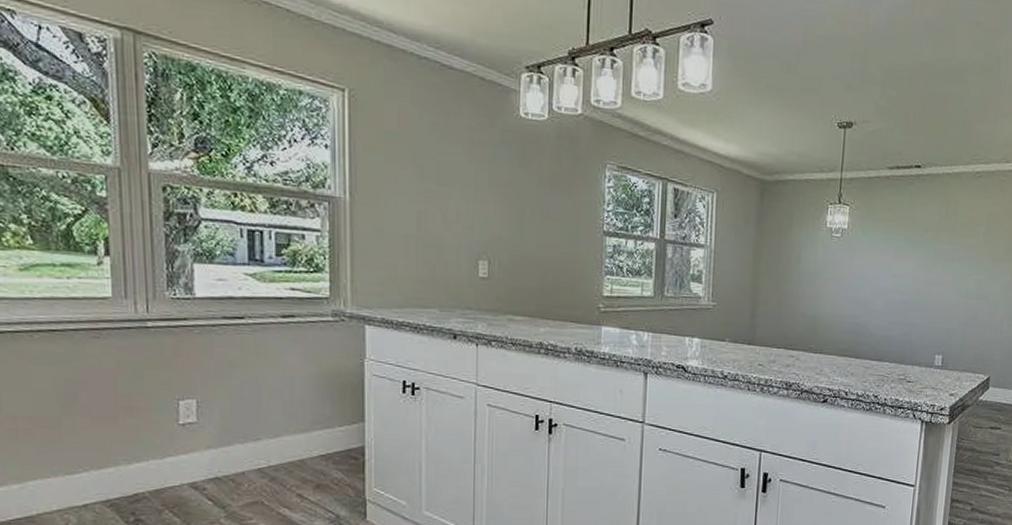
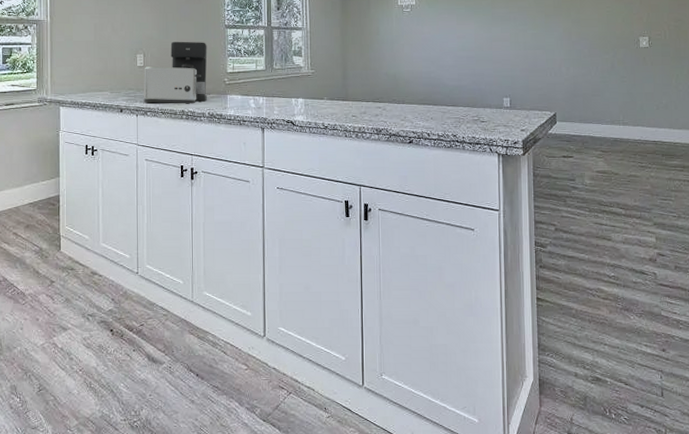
toaster: none [486,279,568,336] -> present [143,66,201,105]
coffee maker: none [526,247,578,334] -> present [170,41,208,103]

